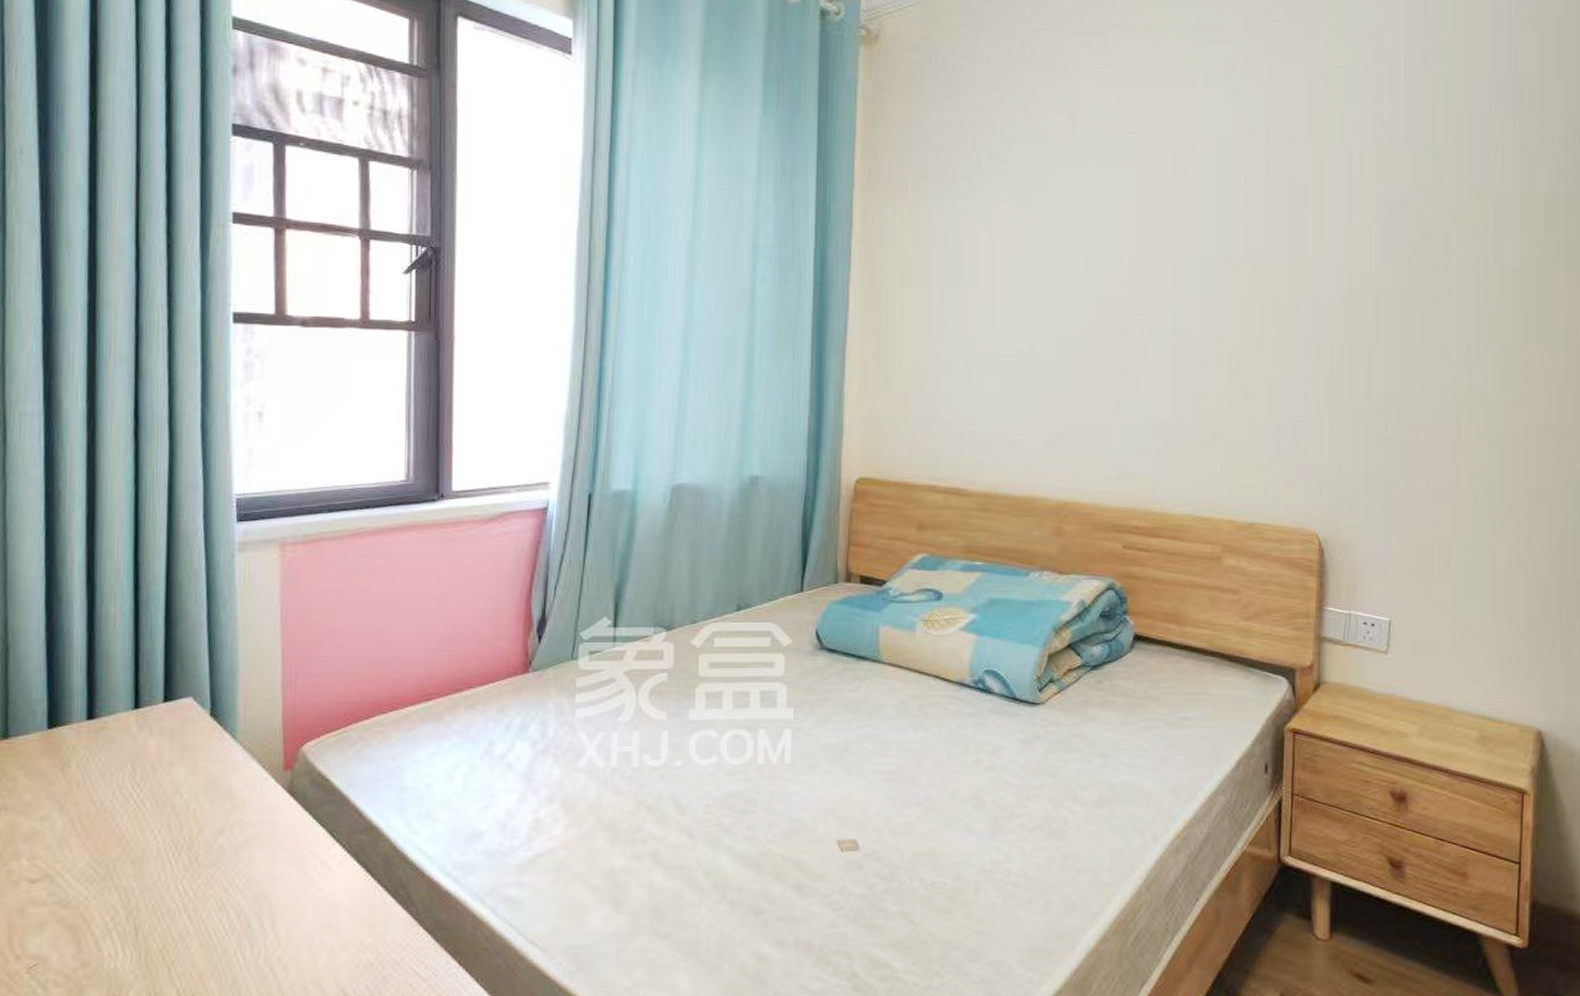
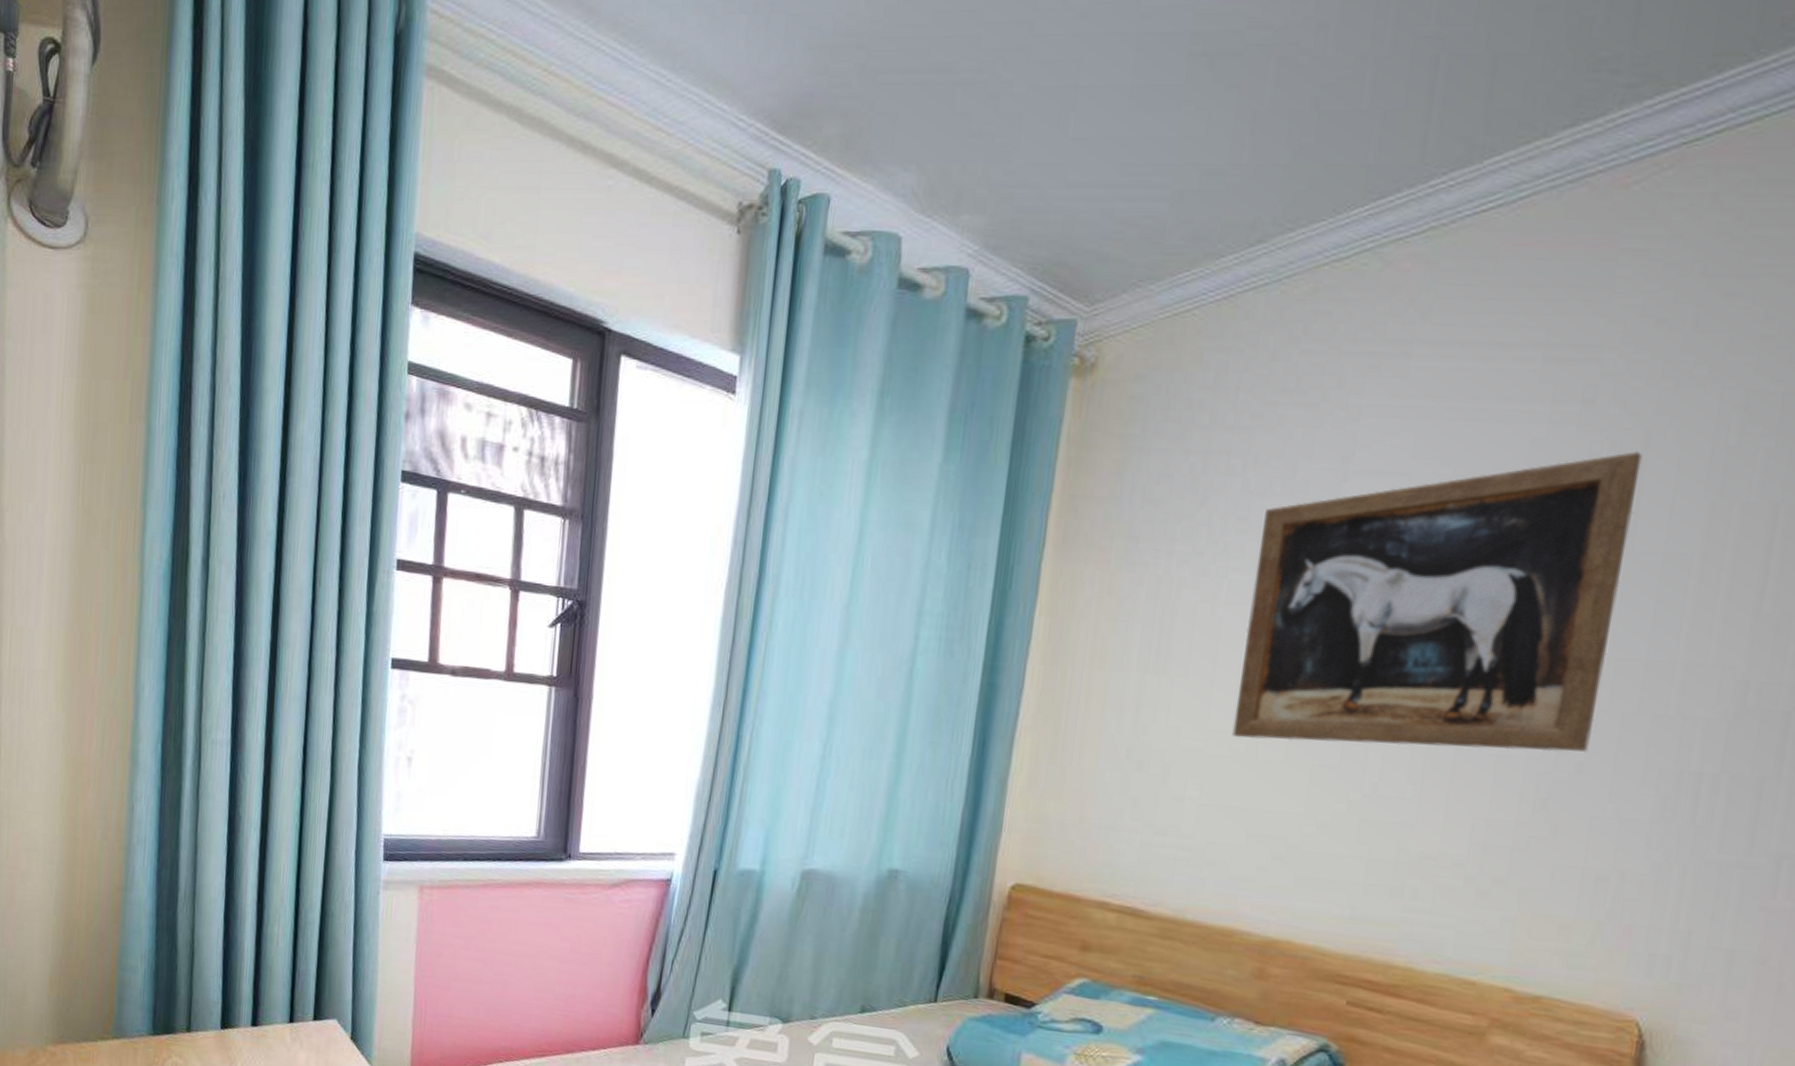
wall art: none [1015,108,1267,339] -> present [1232,452,1643,752]

